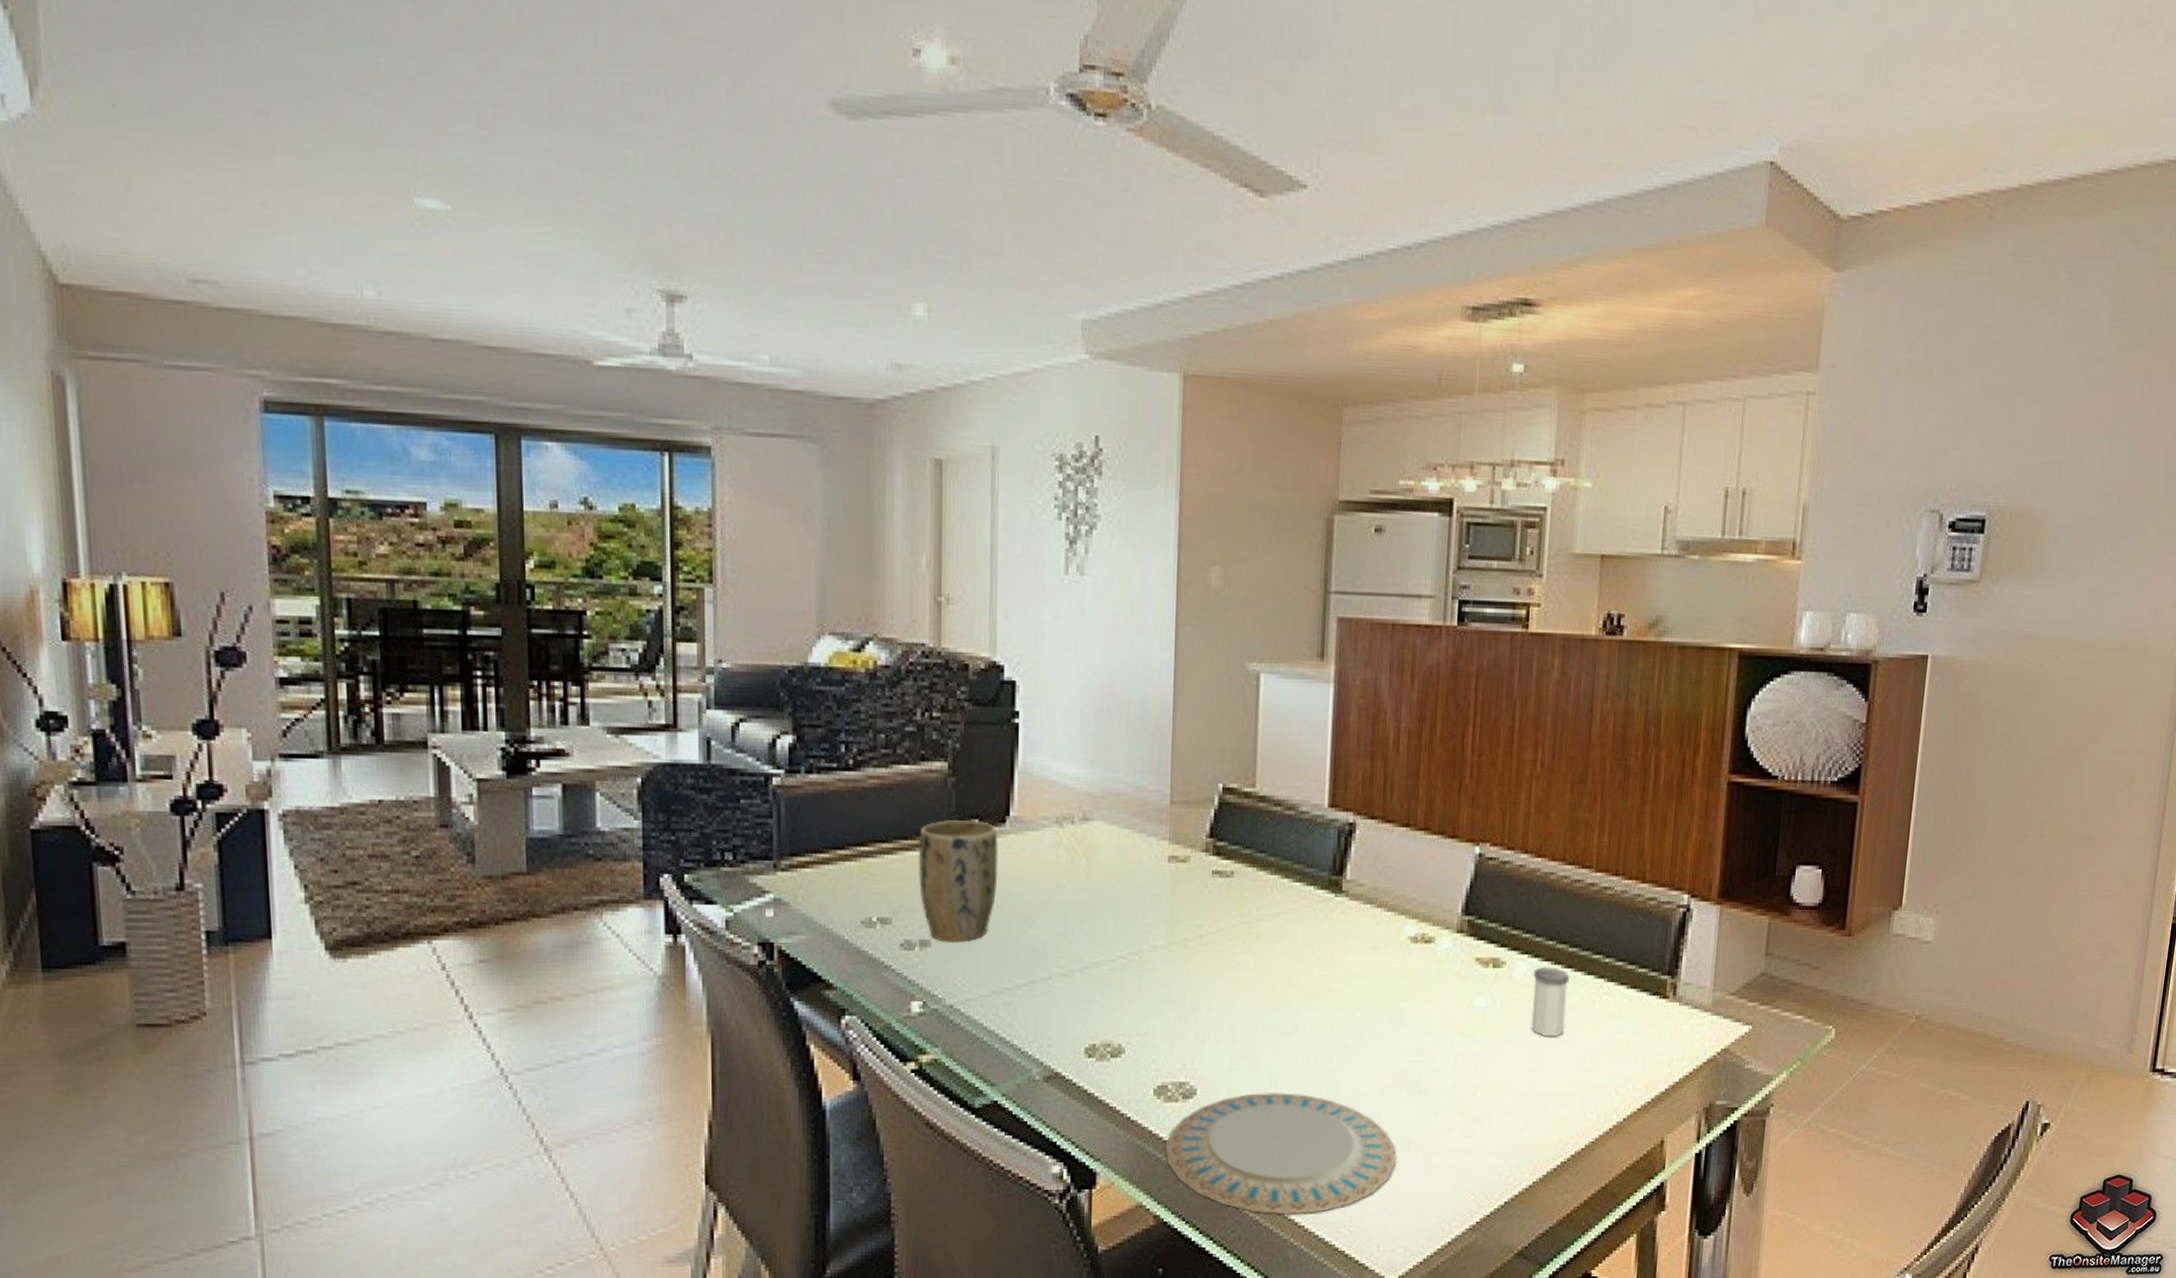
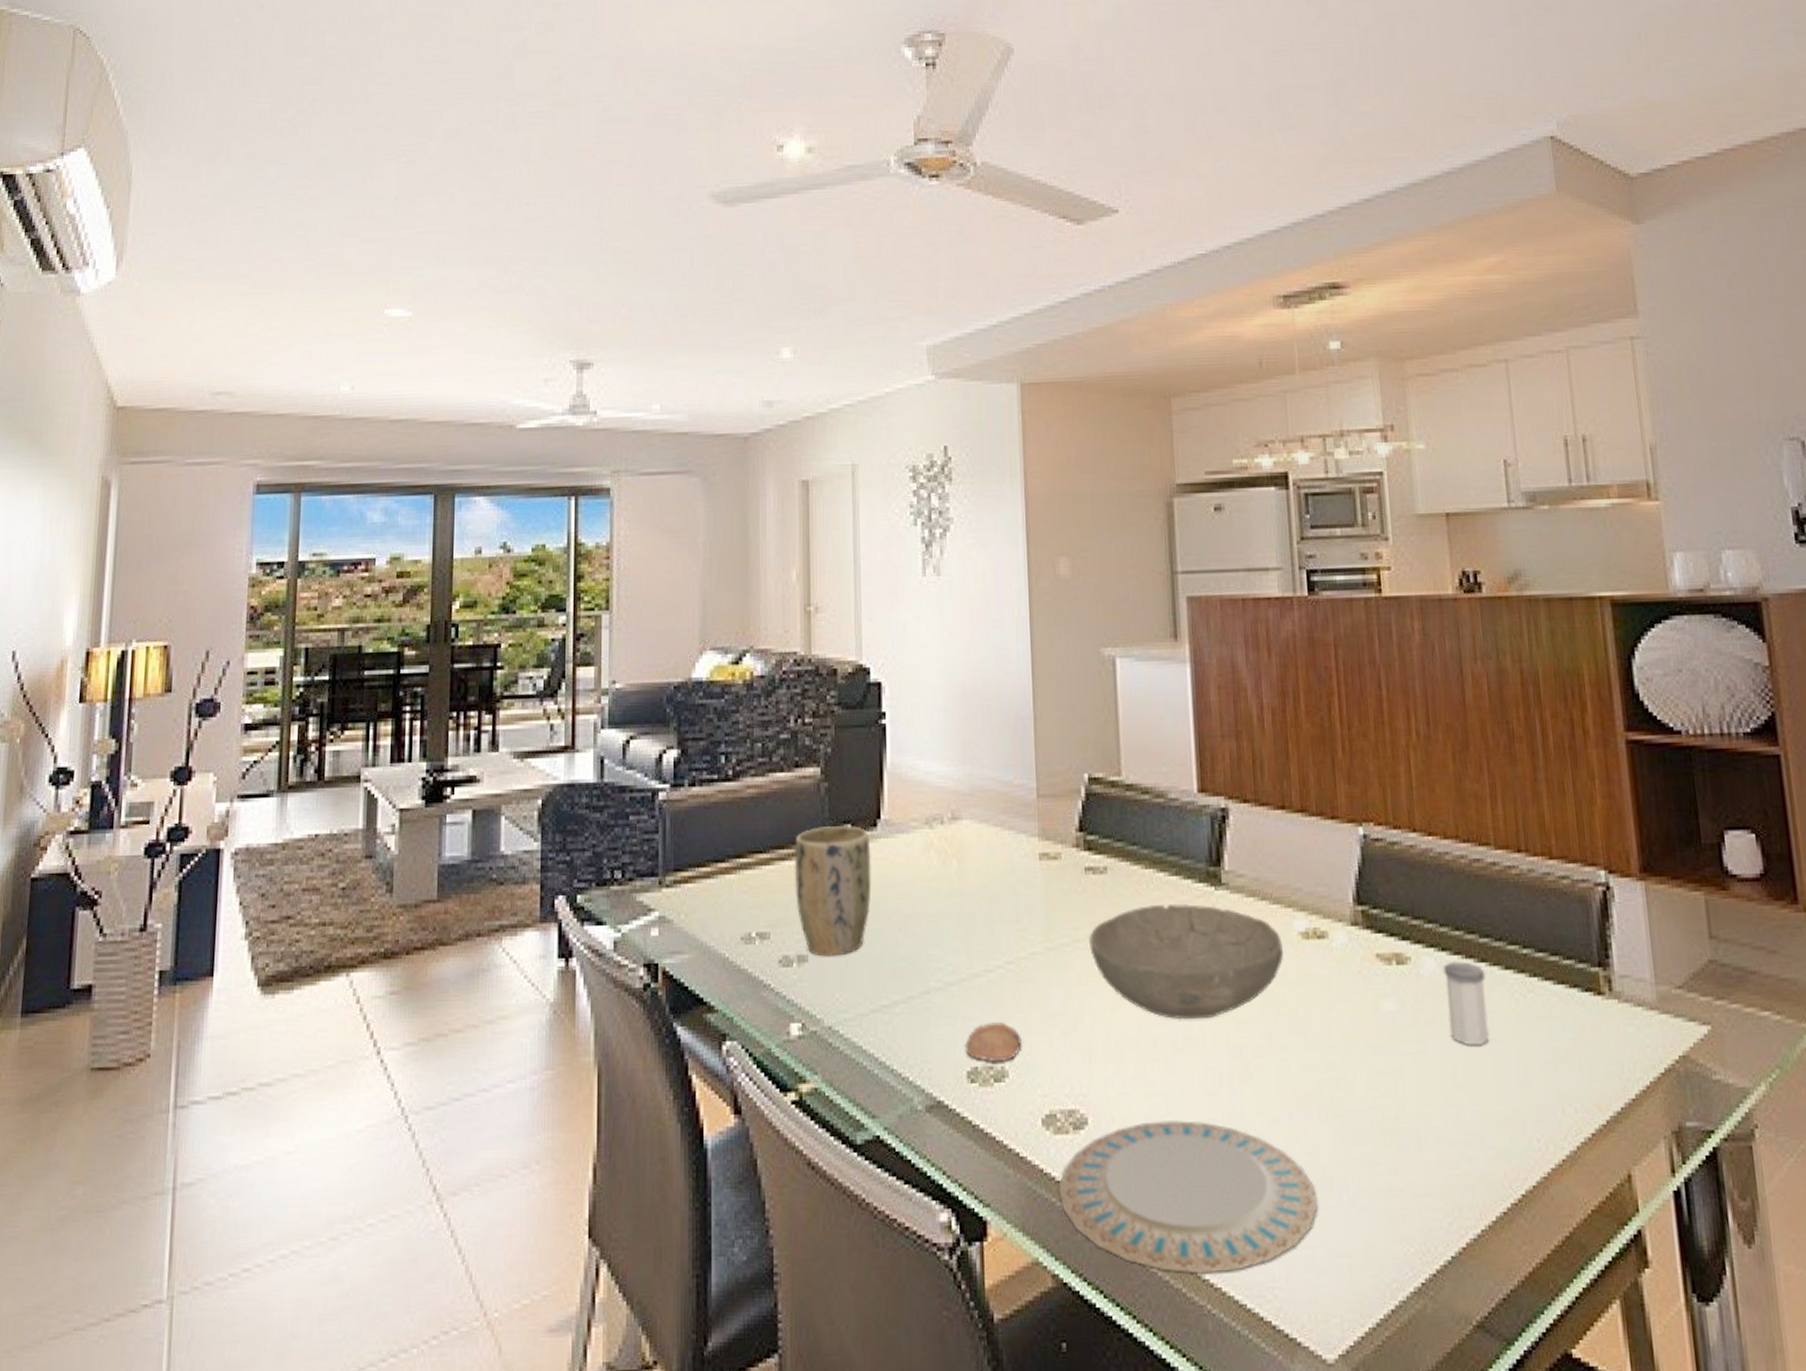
fruit: none [1084,1006,1139,1040] -> present [965,1022,1022,1062]
bowl: none [1211,907,1392,1009] -> present [1089,903,1283,1020]

